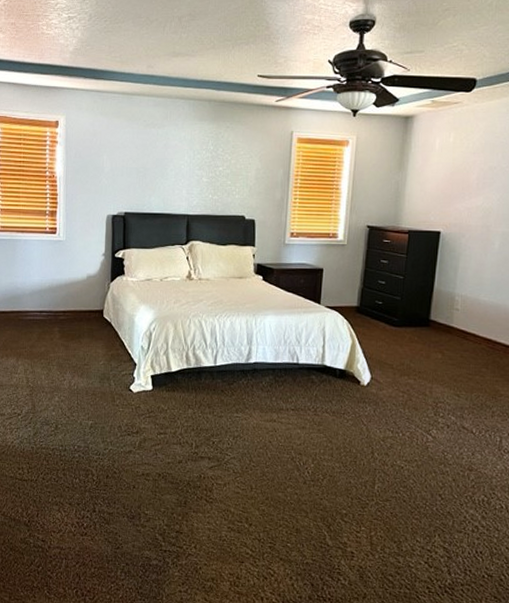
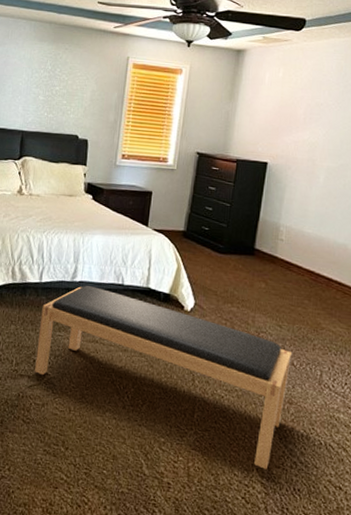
bench: none [215,365,470,535] -> present [35,285,291,470]

